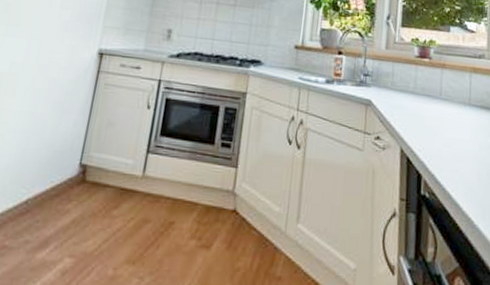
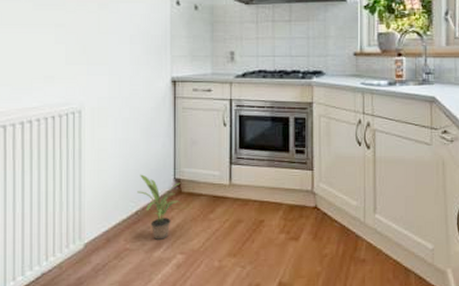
potted plant: none [32,155,86,237] -> present [137,174,182,240]

